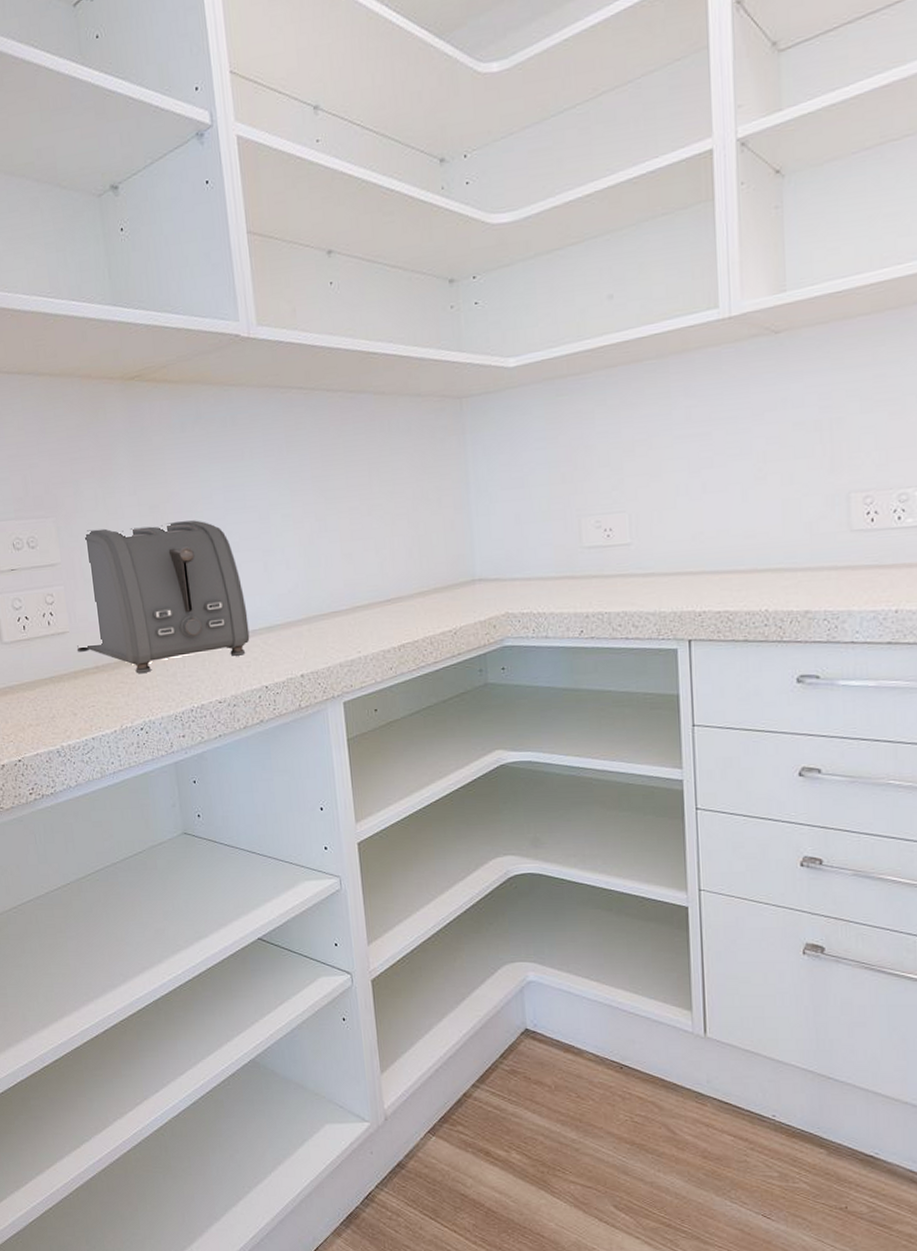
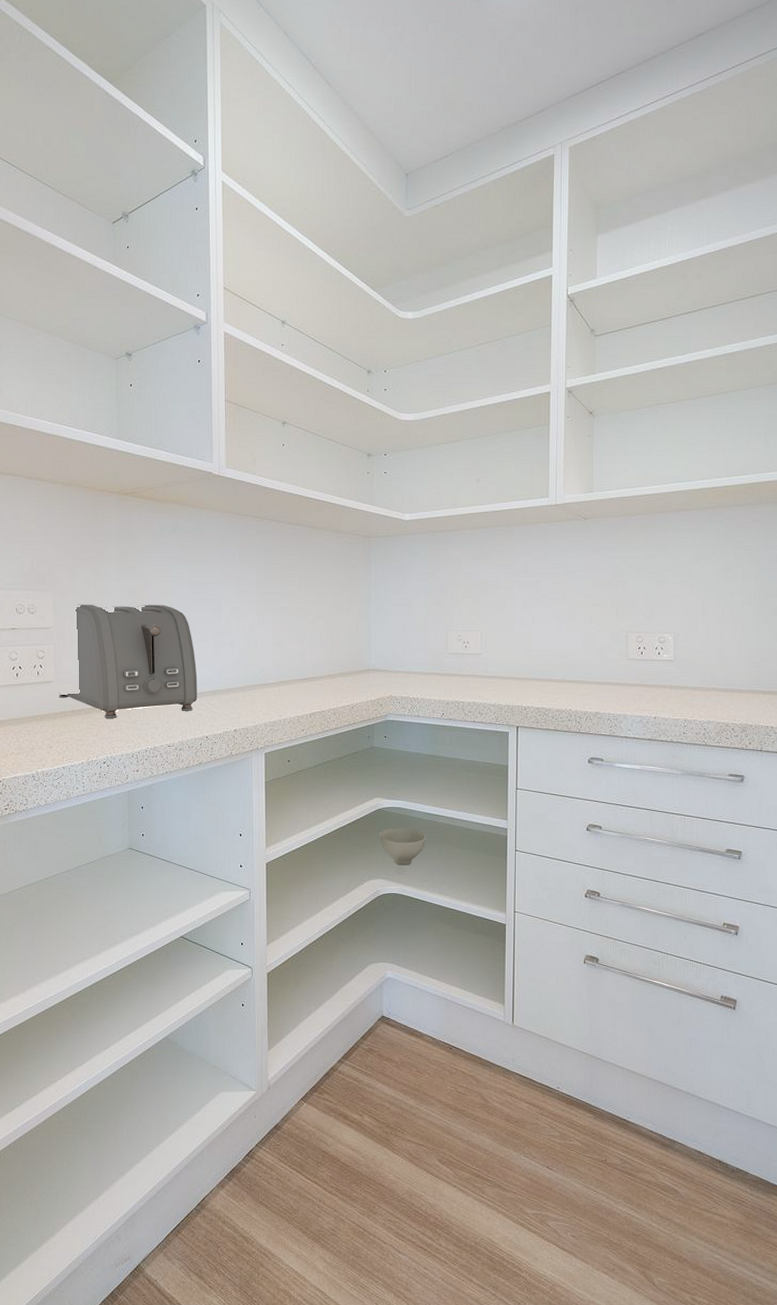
bowl: none [503,786,570,837] -> present [378,827,427,866]

